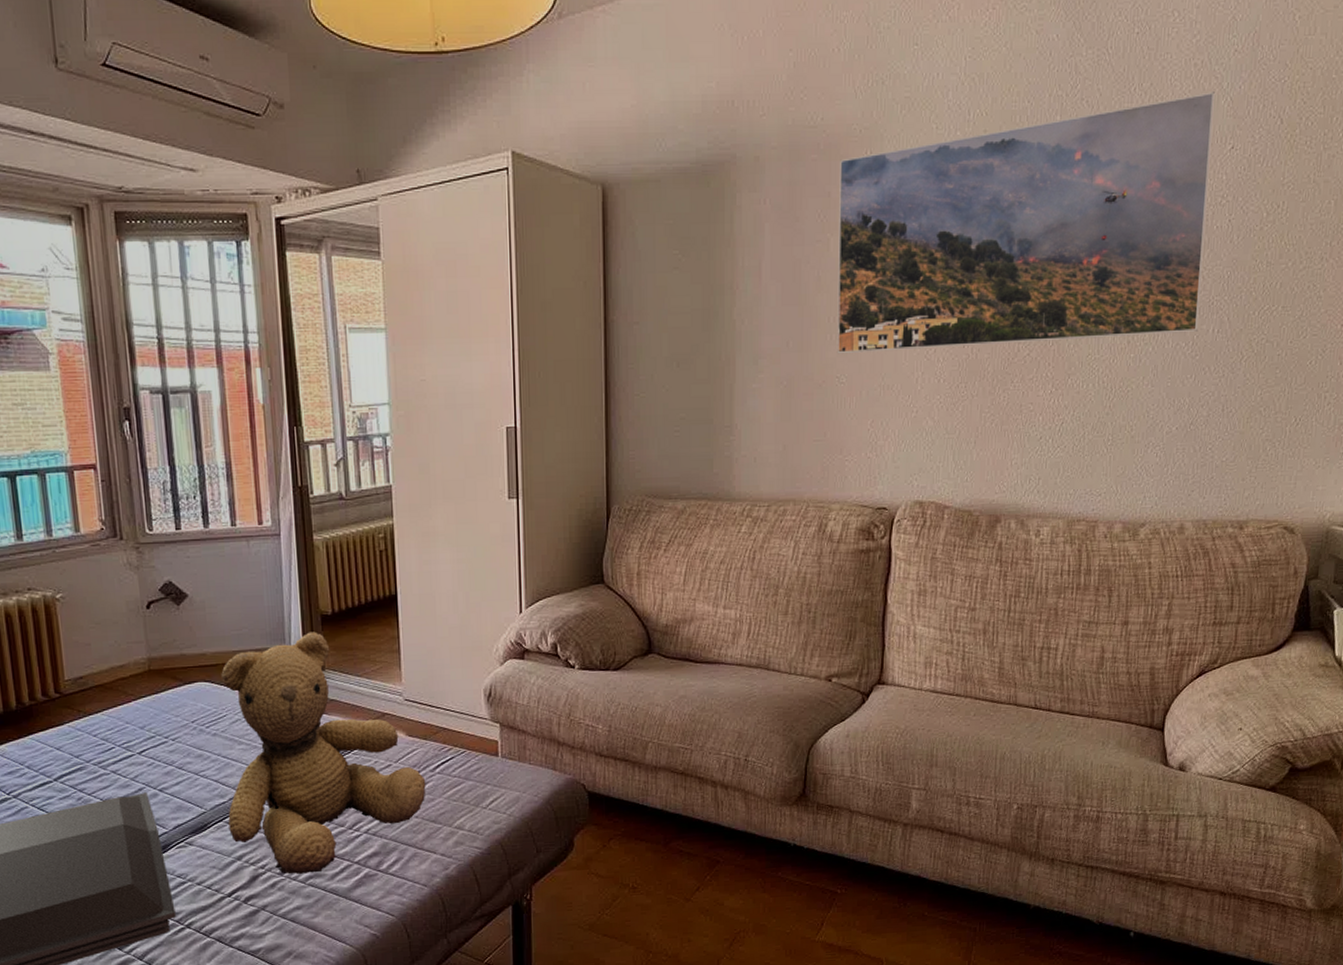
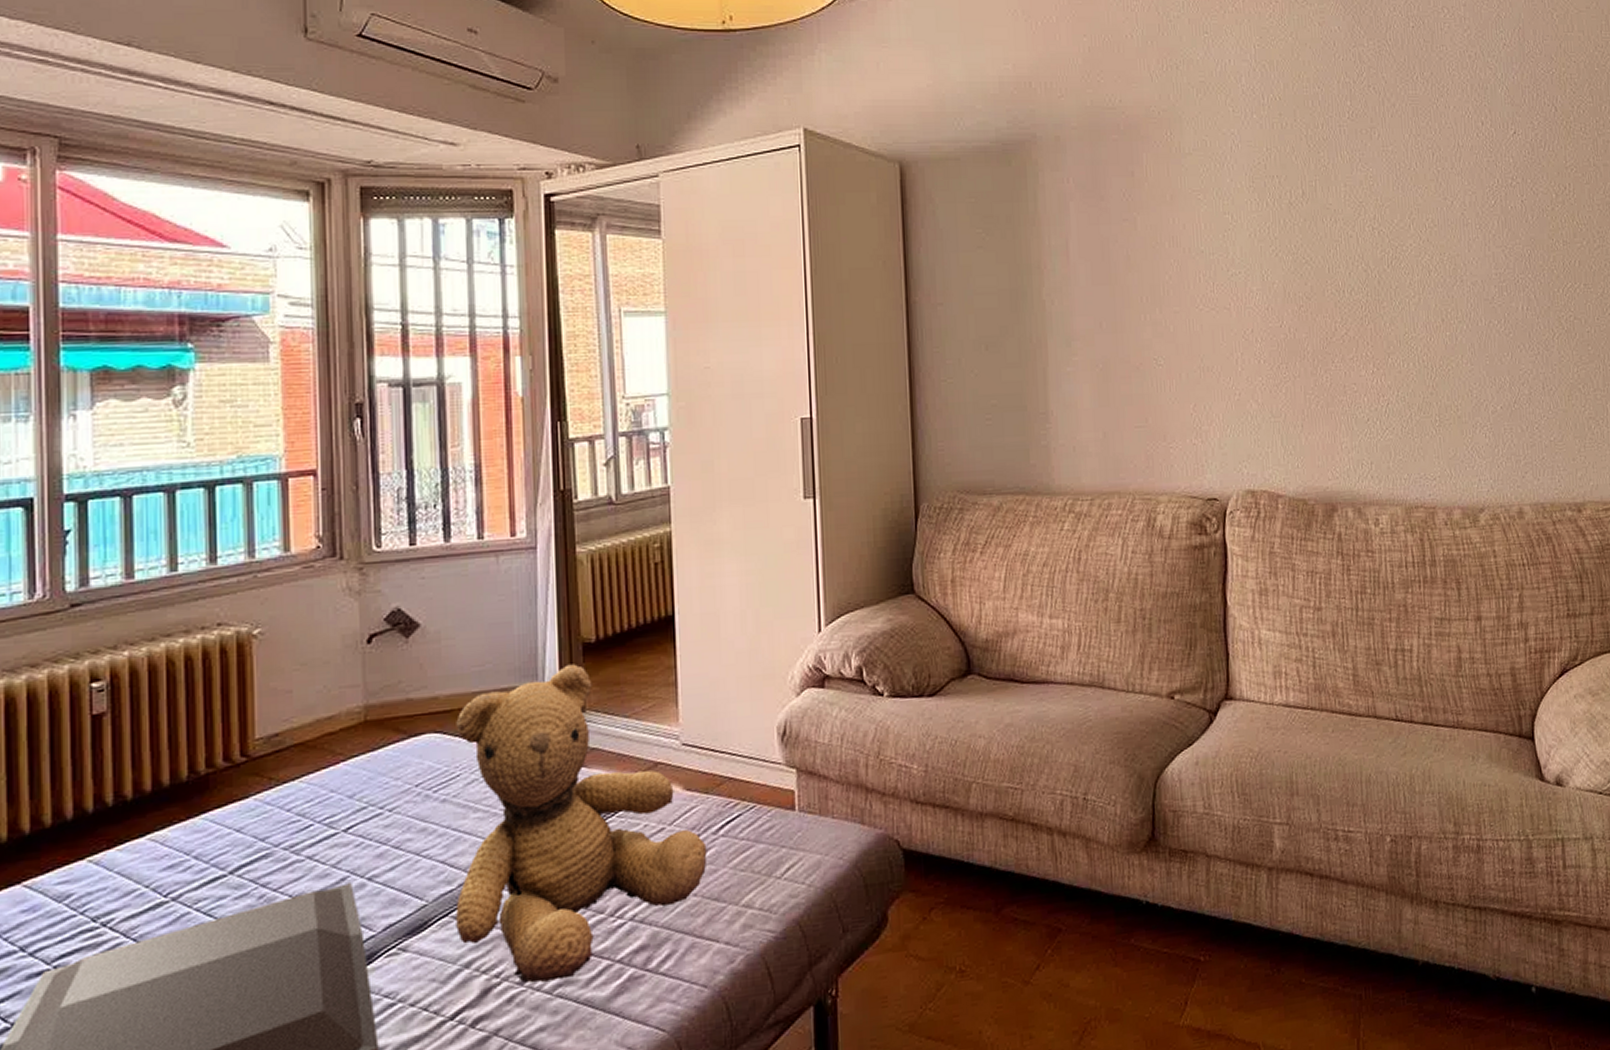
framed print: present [837,92,1215,354] -> none [1141,81,1508,335]

